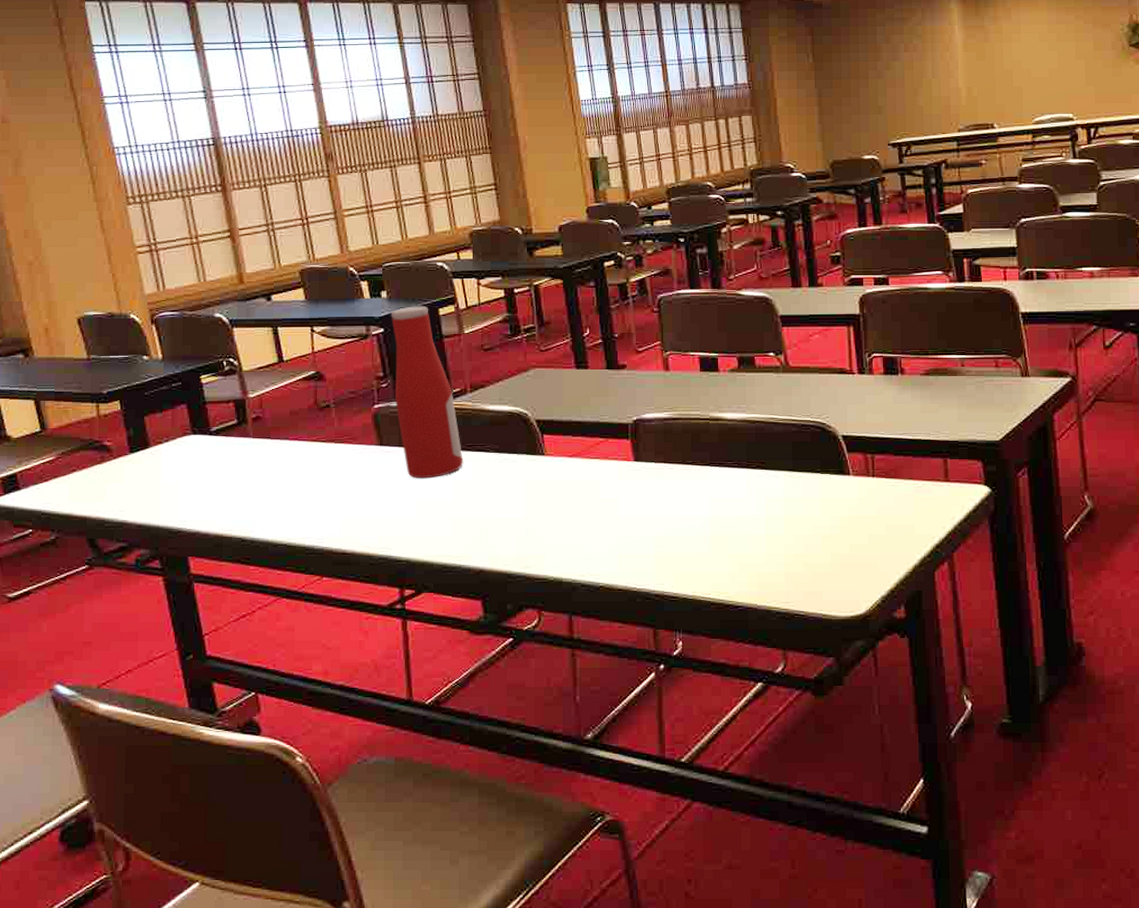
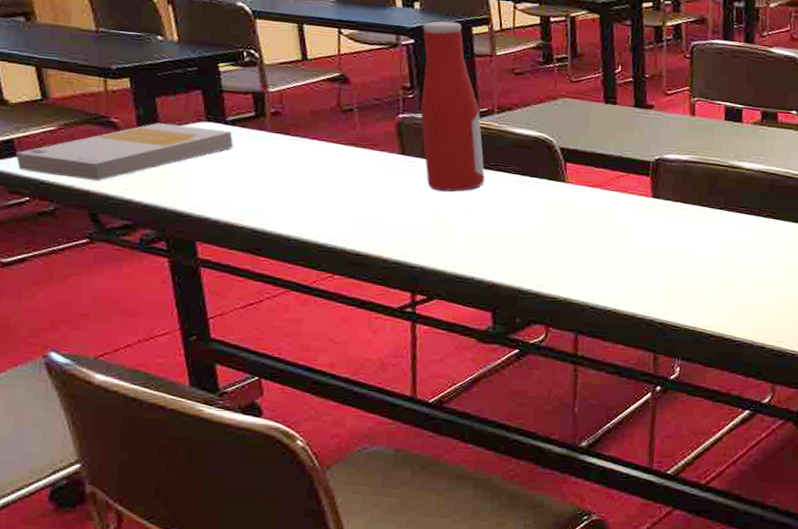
book: none [18,441,219,505] -> present [15,123,234,181]

